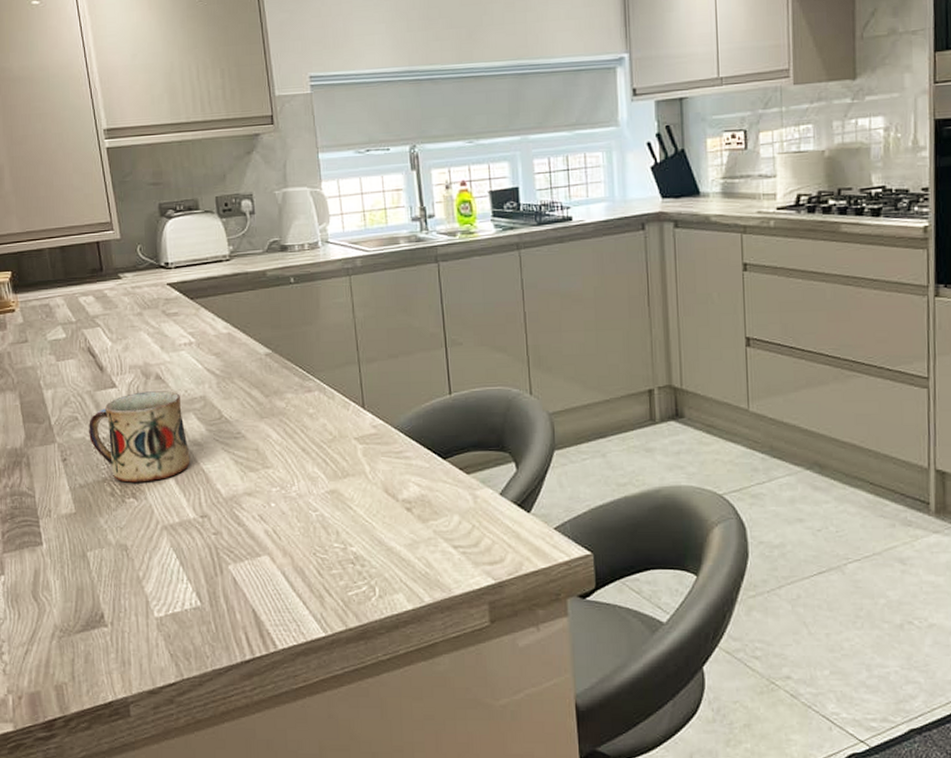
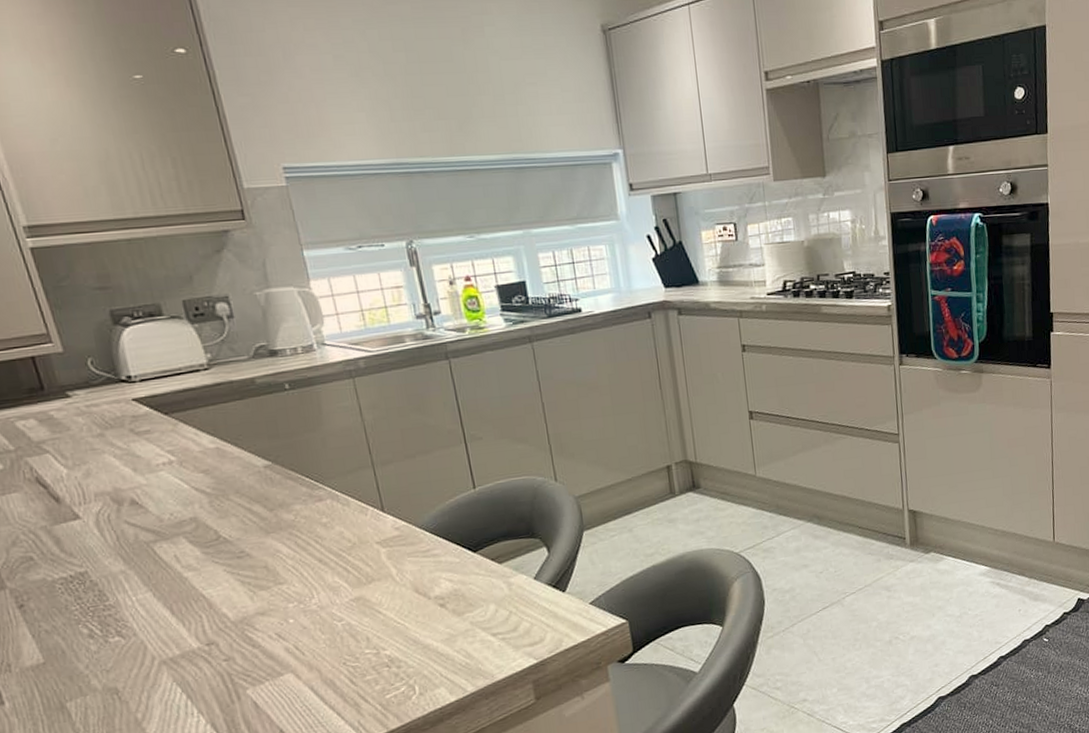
mug: present [89,391,190,483] -> none [49,516,187,621]

